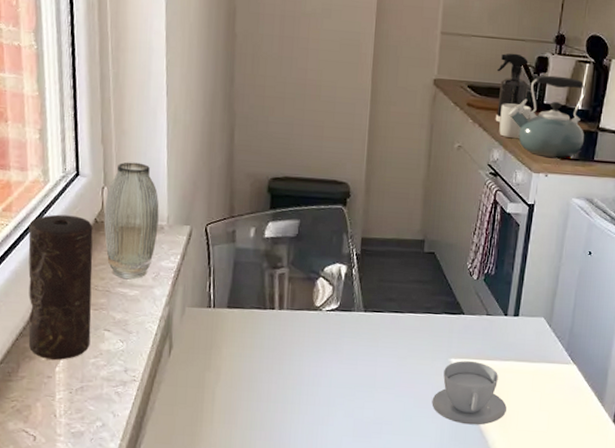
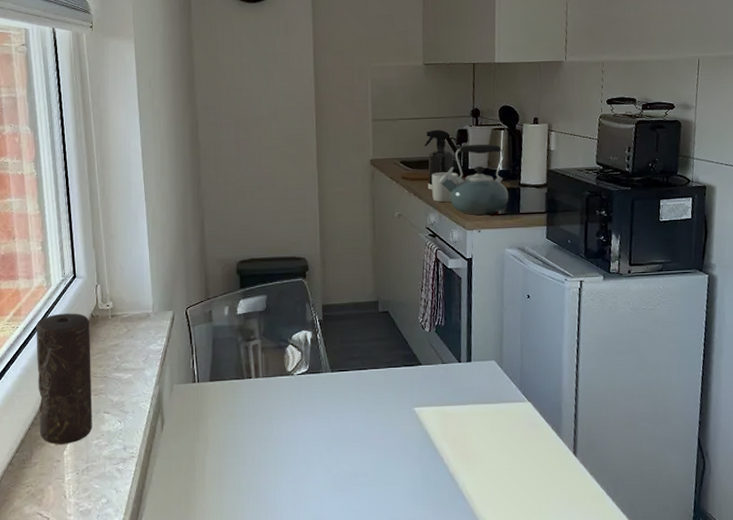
vase: present [103,162,159,279] -> none [99,261,145,364]
teacup: present [432,361,507,425] -> none [401,408,472,469]

